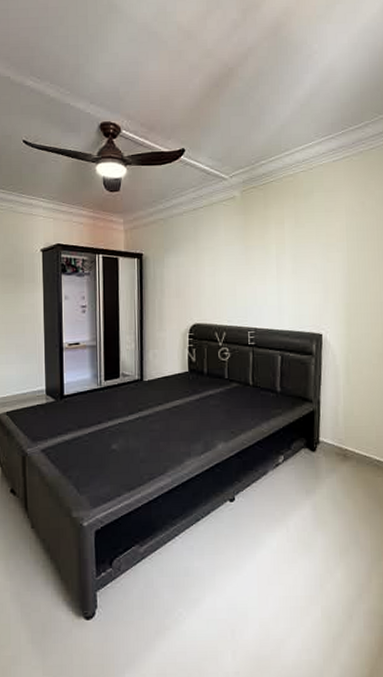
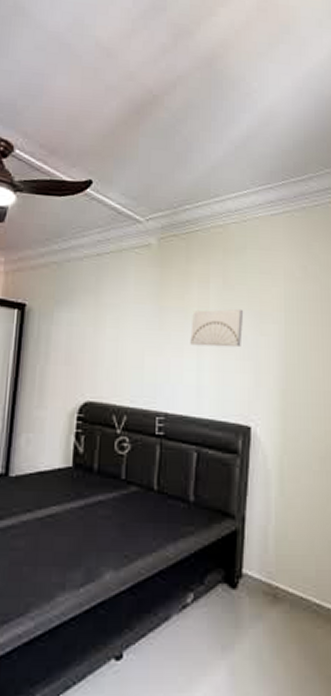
wall art: none [271,242,313,275] -> present [190,308,244,348]

